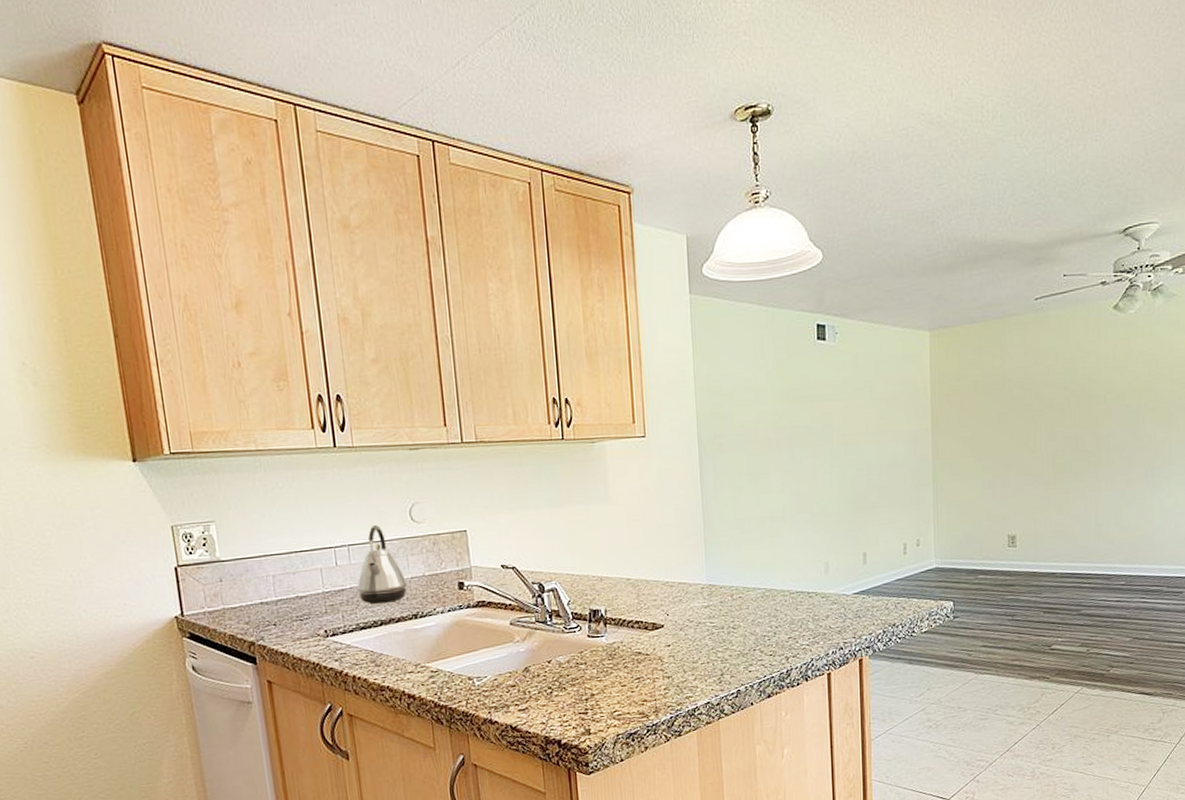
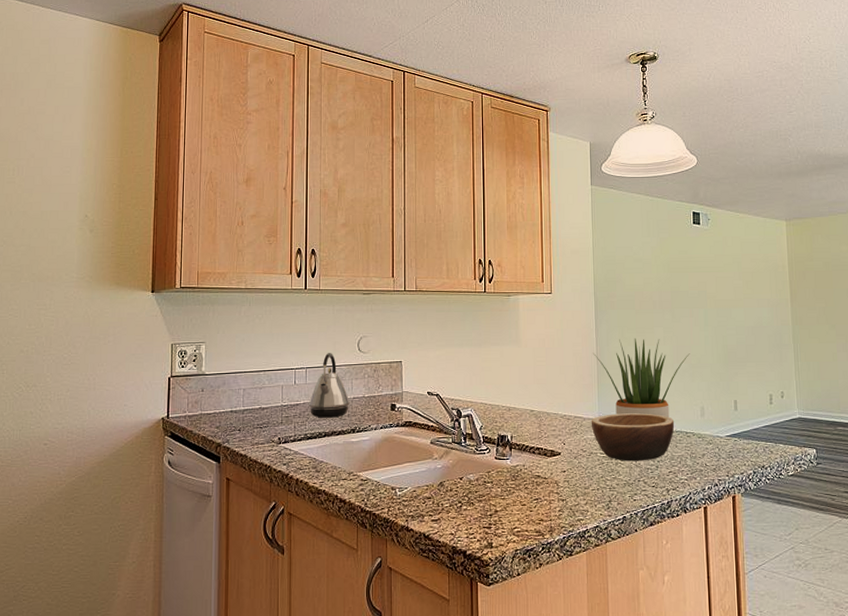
bowl: none [697,573,795,630] -> present [591,413,675,461]
potted plant: none [698,485,813,578] -> present [593,338,690,417]

